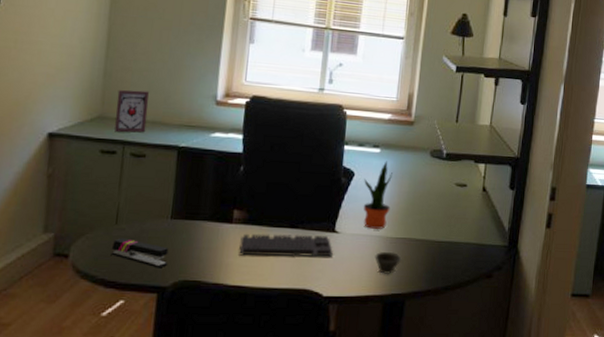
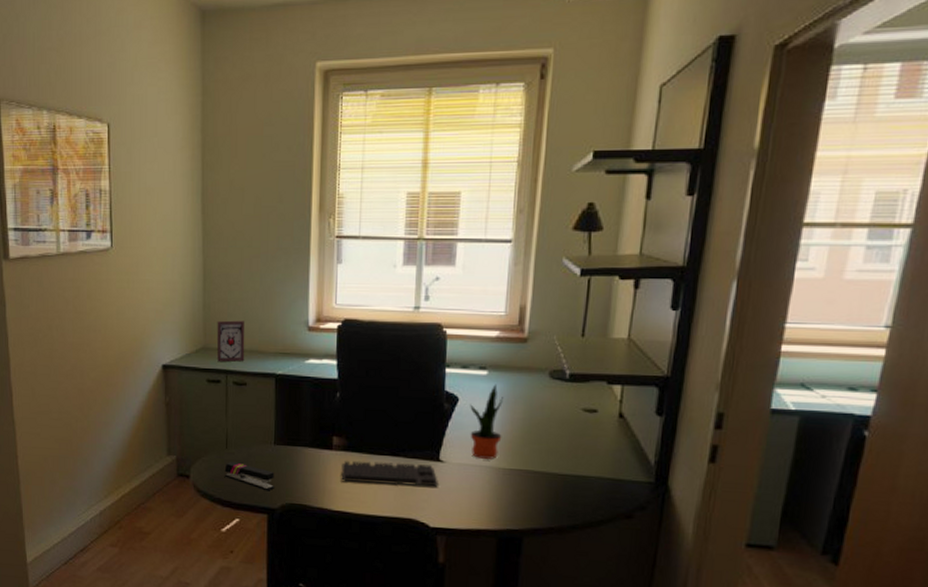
cup: present [374,252,402,274] -> none [485,484,518,508]

